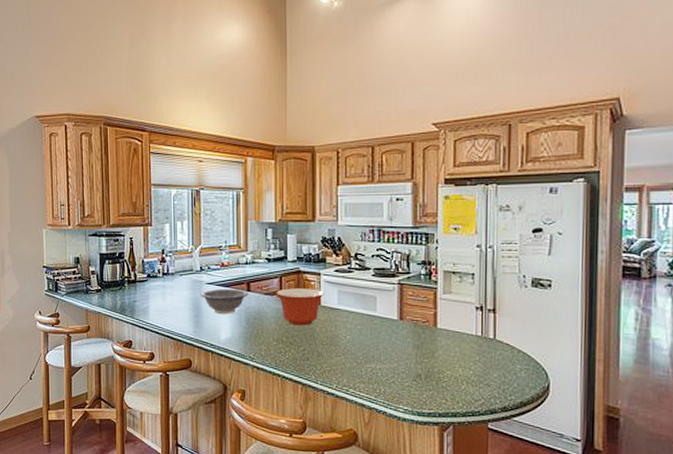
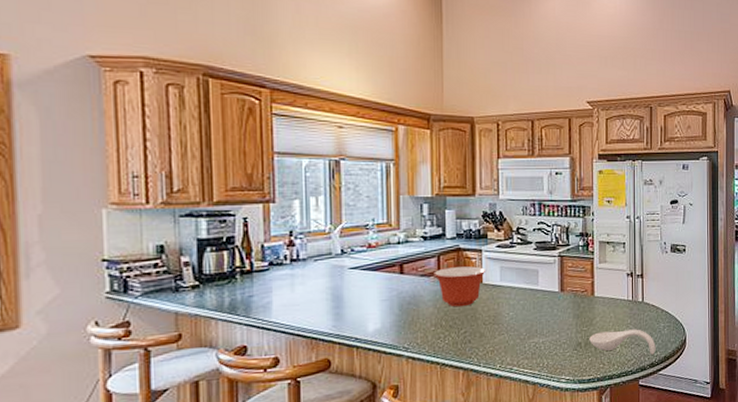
decorative bowl: present [200,288,249,314] -> none [342,272,402,302]
spoon rest: none [430,366,510,398] -> present [589,329,656,355]

